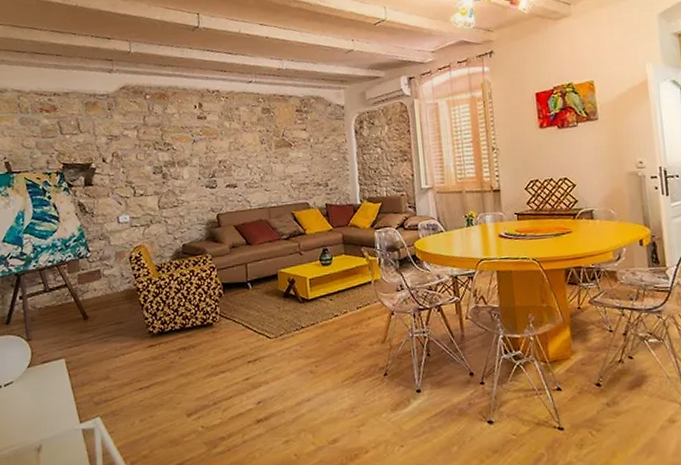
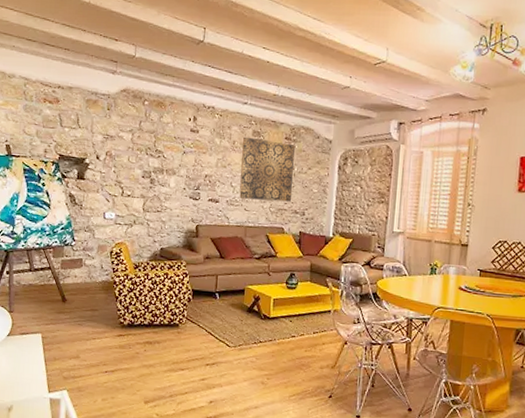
wall art: none [253,115,313,179] -> present [239,136,295,202]

